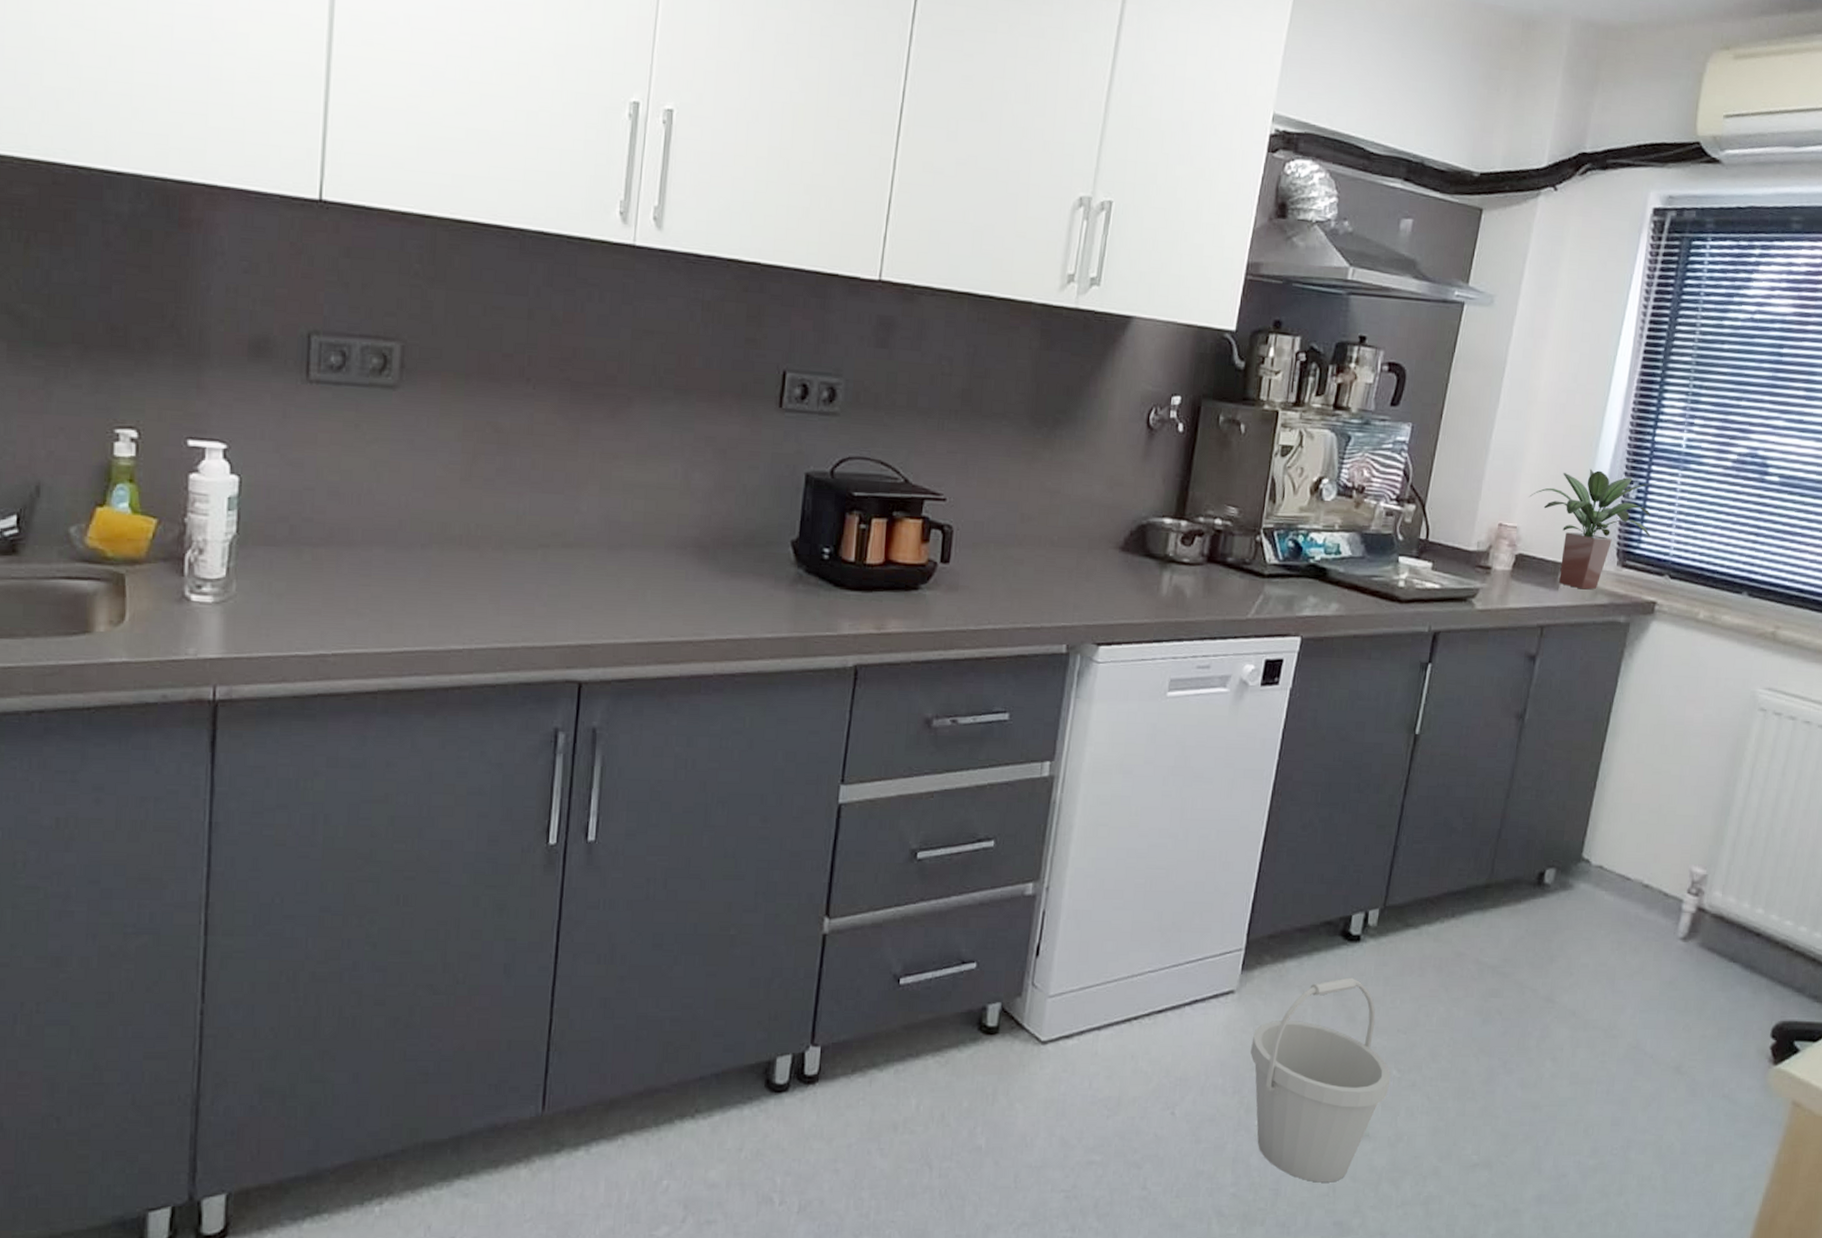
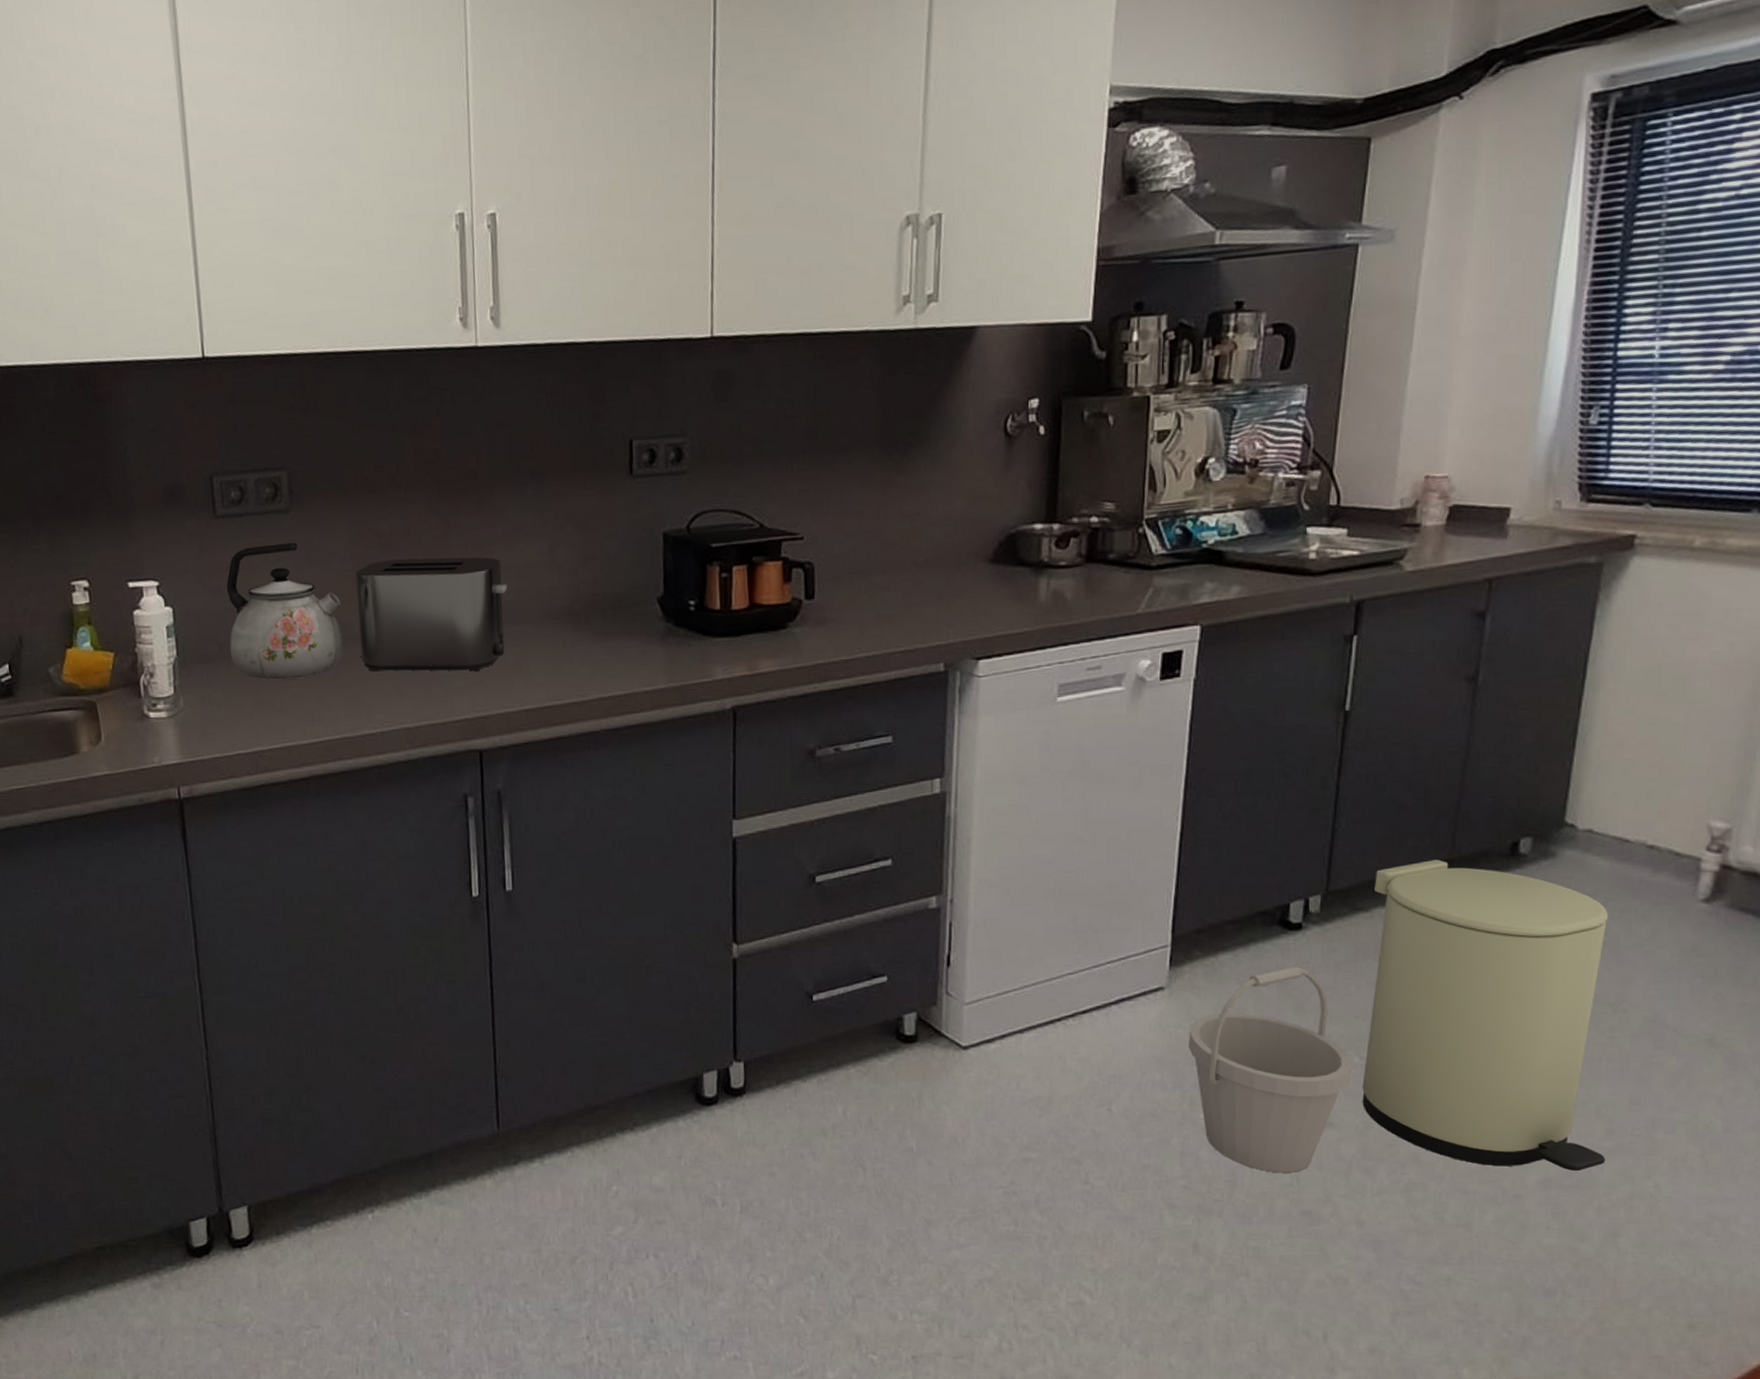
kettle: none [302,421,443,578] -> present [226,542,343,680]
toaster: none [457,458,633,594] -> present [355,557,507,672]
pedal bin: none [1396,883,1609,1188] -> present [1362,859,1609,1172]
potted plant: present [1529,468,1657,590] -> none [1460,399,1624,534]

